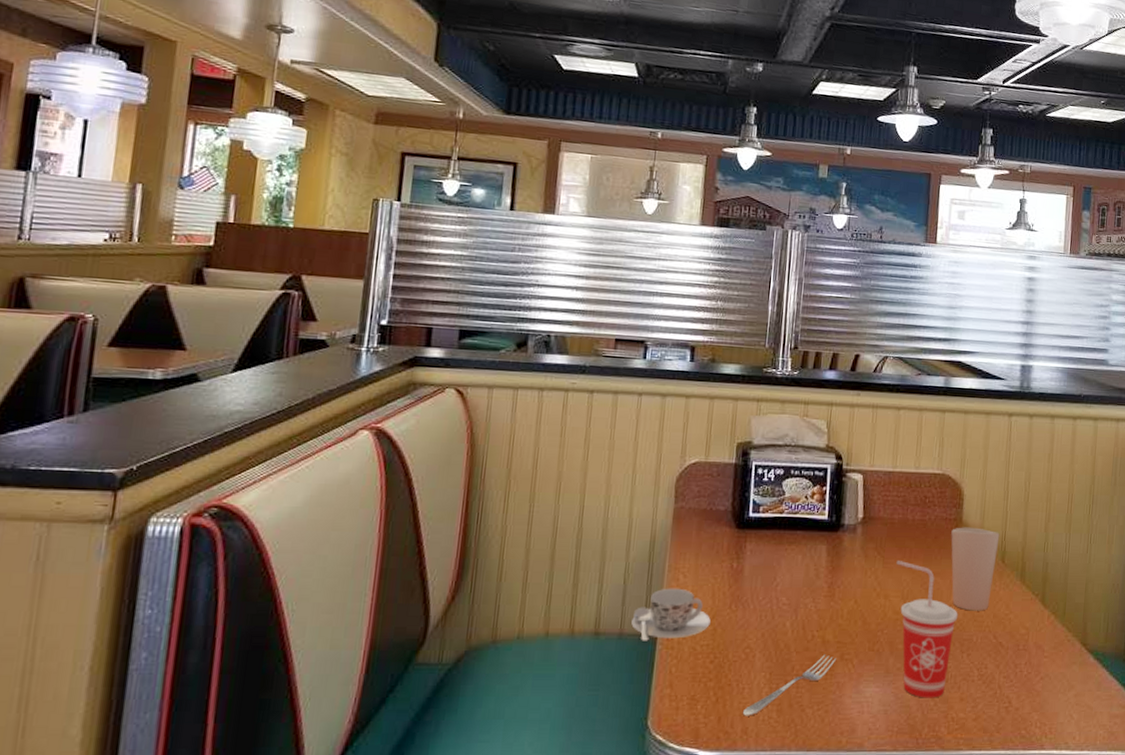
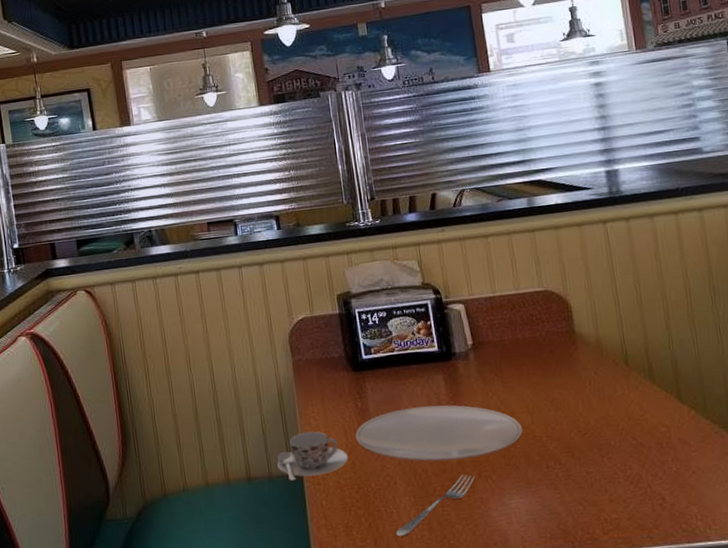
plate: none [723,576,893,640] -> present [355,405,523,462]
beverage cup: present [896,559,958,698] -> none [515,378,591,504]
cup: present [951,527,1000,611] -> none [566,336,621,417]

